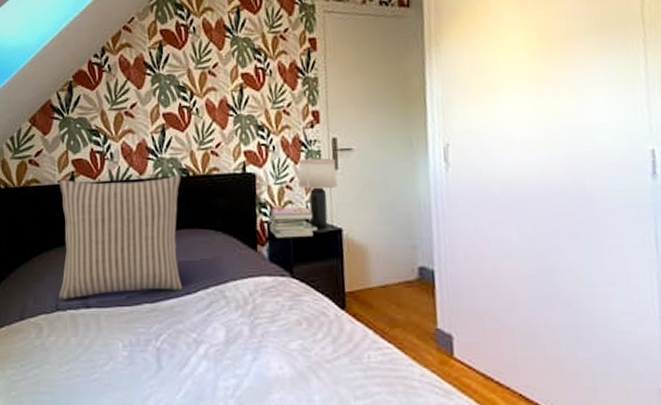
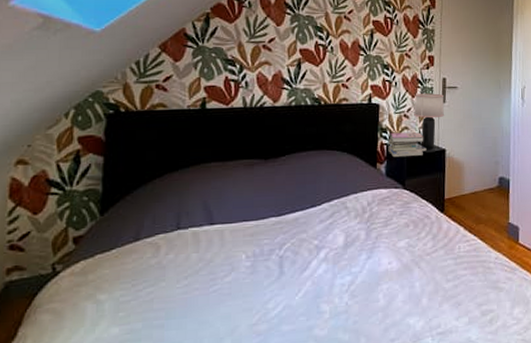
pillow: present [58,174,182,301] -> none [180,103,314,220]

